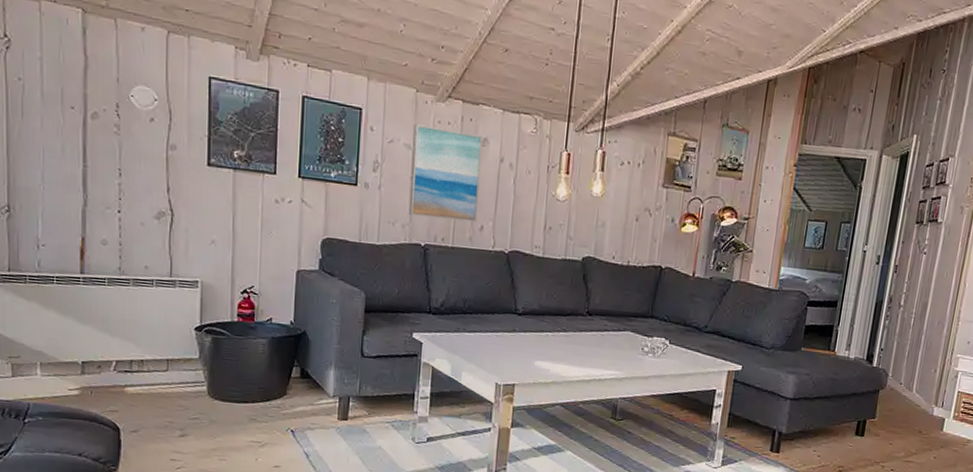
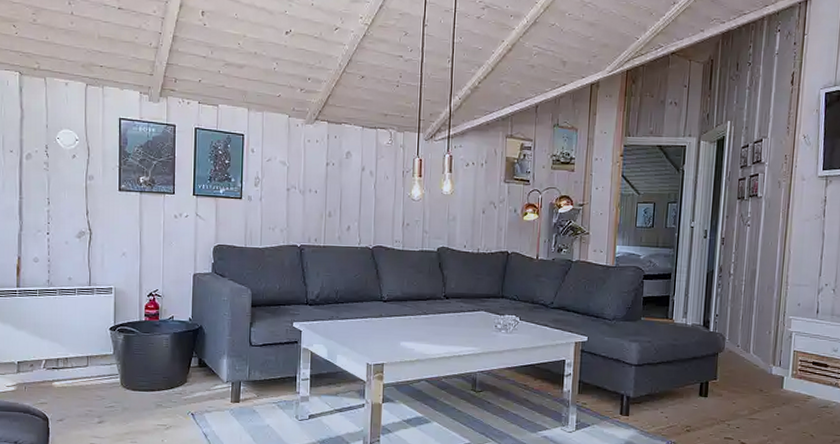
wall art: present [408,124,484,222] -> none [285,144,347,223]

